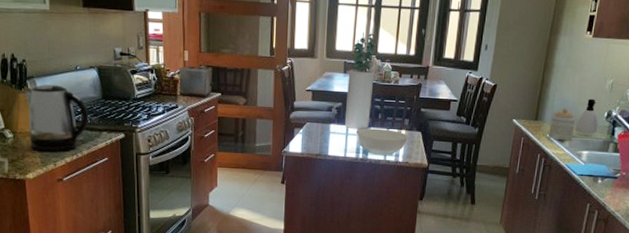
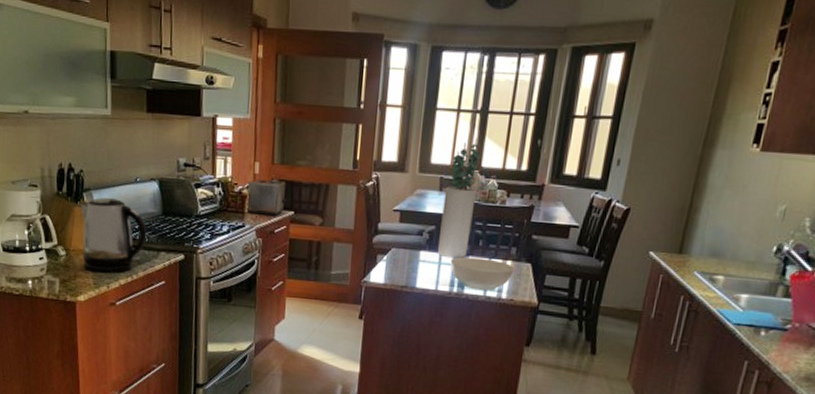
jar: present [548,108,576,141] -> none [696,239,734,281]
soap dispenser: present [575,98,598,137] -> none [731,228,764,276]

